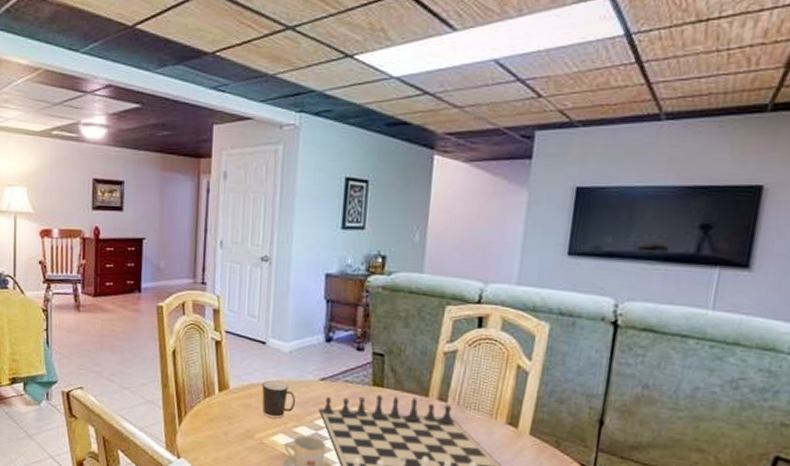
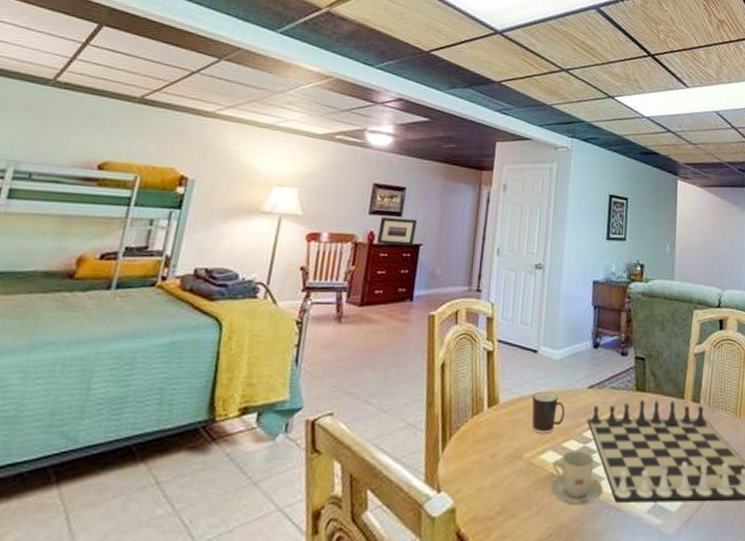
picture frame: none [103,212,138,240] -> present [377,217,417,246]

